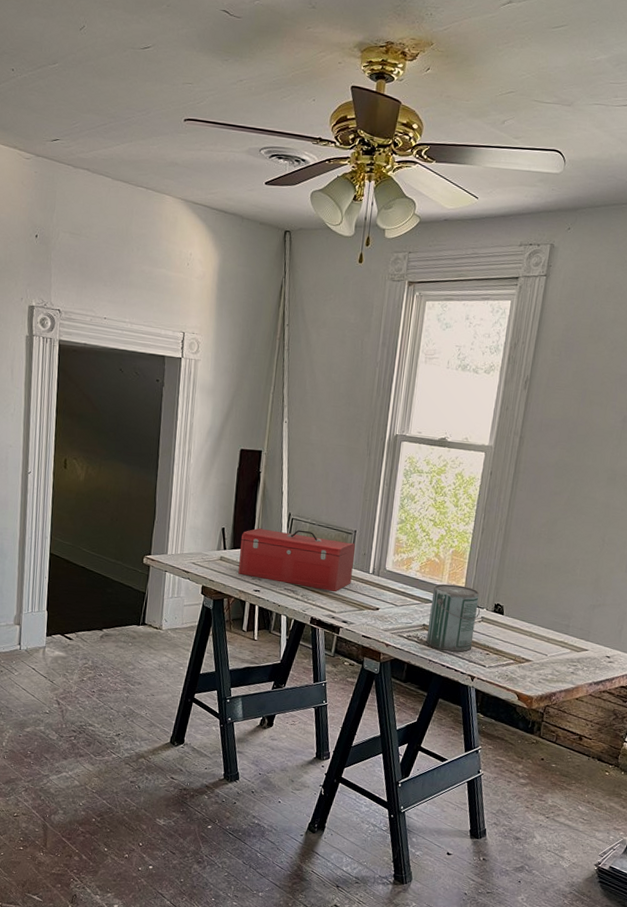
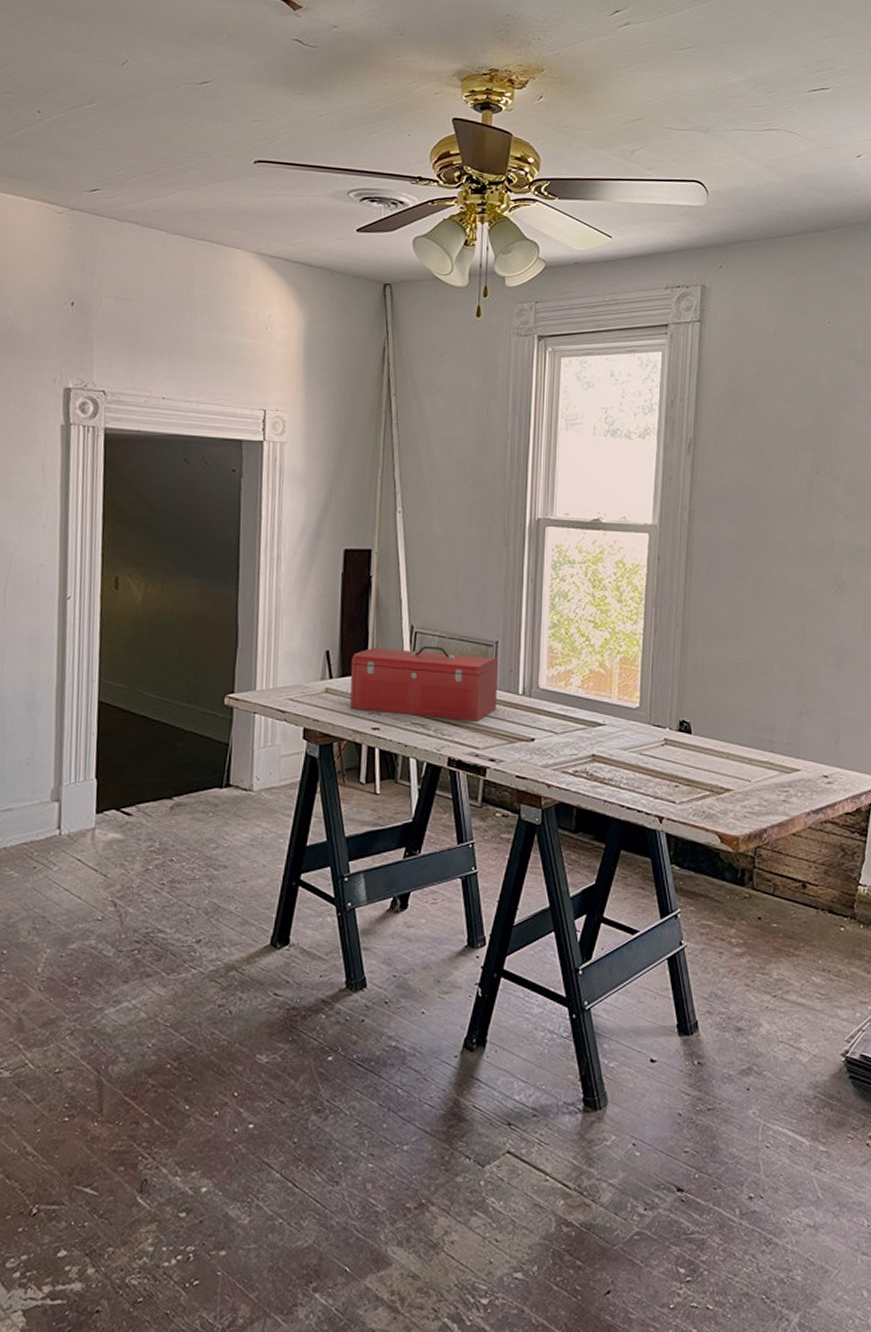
paint can: present [426,583,480,653] -> none [597,700,661,788]

